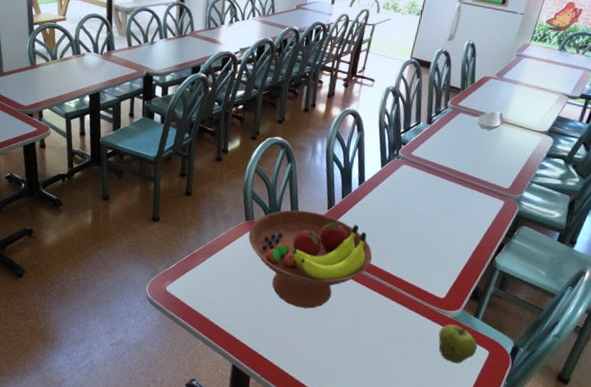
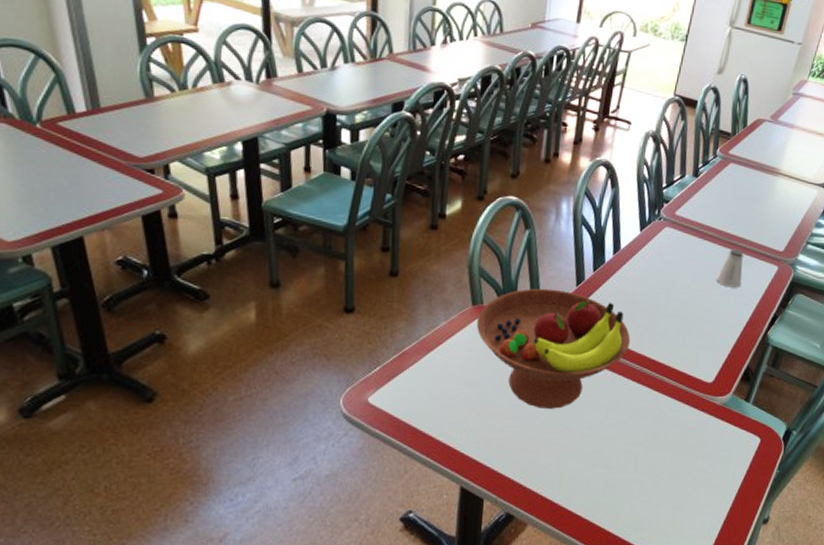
apple: present [438,324,478,363] -> none [706,412,749,455]
saltshaker: none [448,185,473,218] -> present [716,249,744,288]
spoon rest: present [475,110,503,131] -> none [747,160,778,184]

